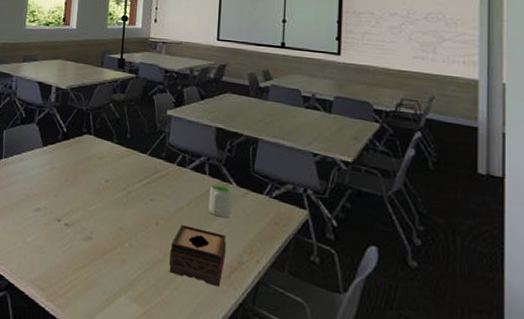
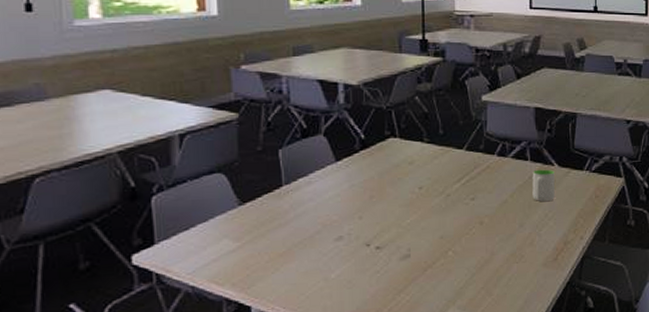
tissue box: present [169,224,227,287] -> none [497,217,552,272]

